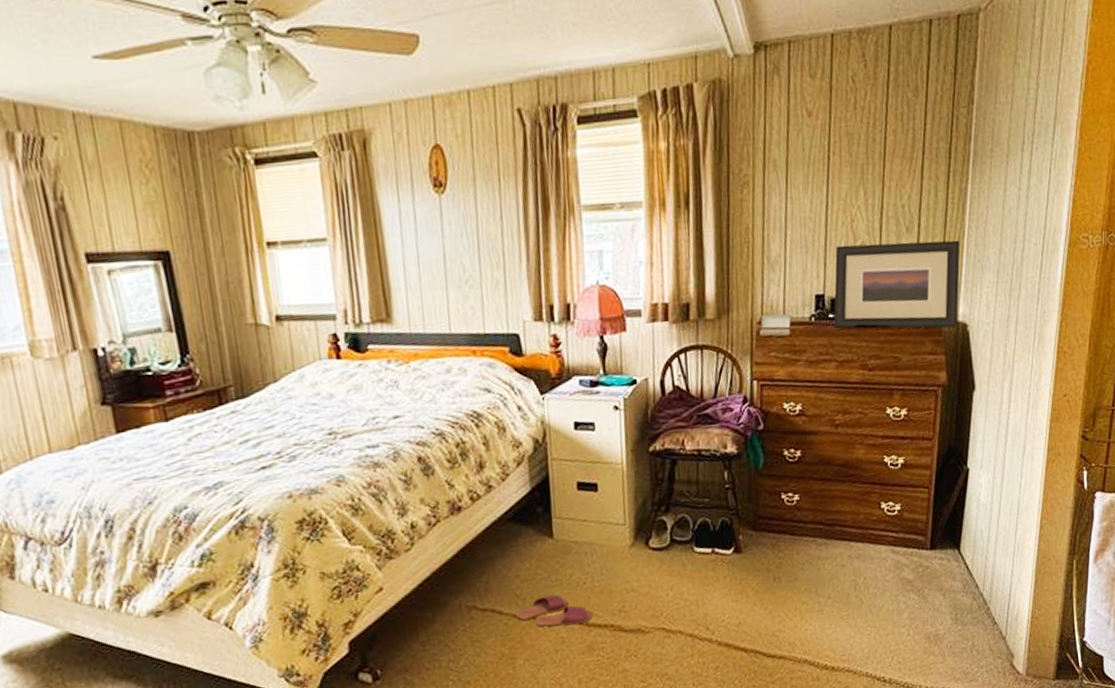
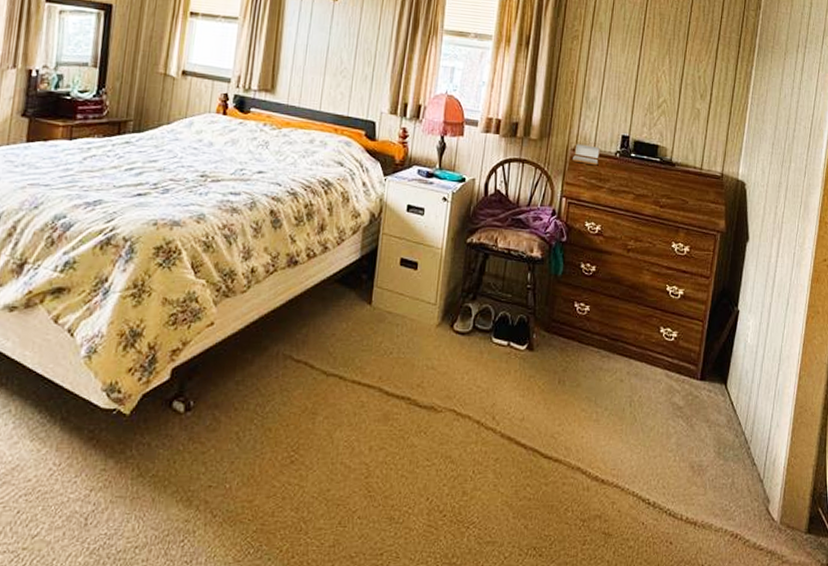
slippers: present [516,594,593,627] -> none [325,358,394,391]
picture frame: present [834,240,960,329] -> none [635,99,744,184]

